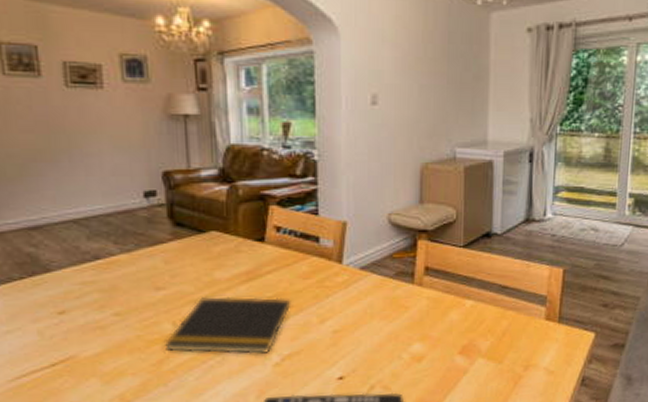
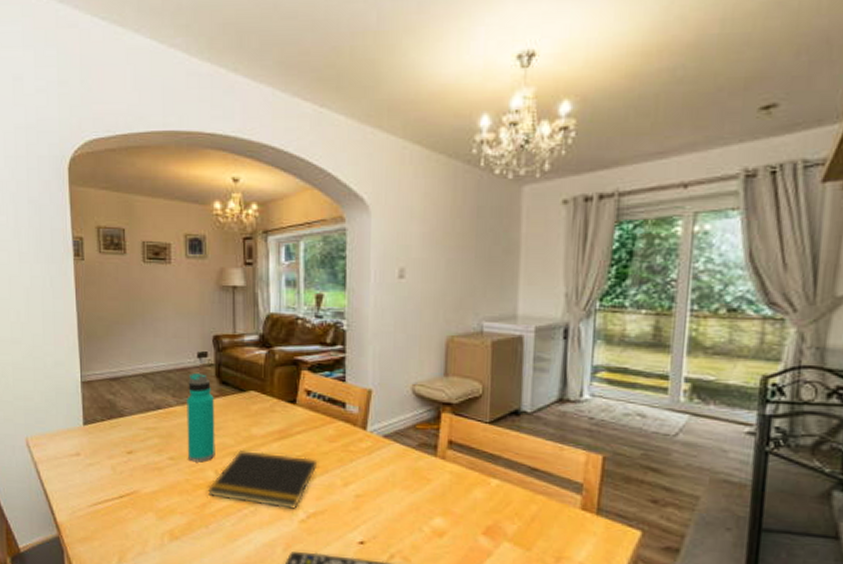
water bottle: none [133,215,172,316] -> present [187,373,215,463]

